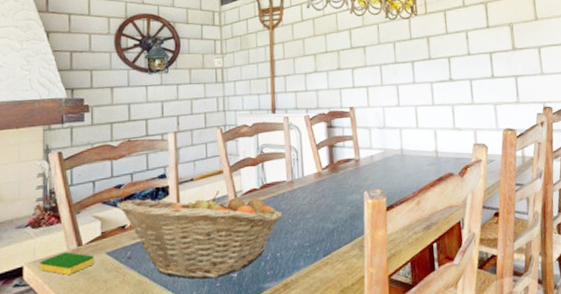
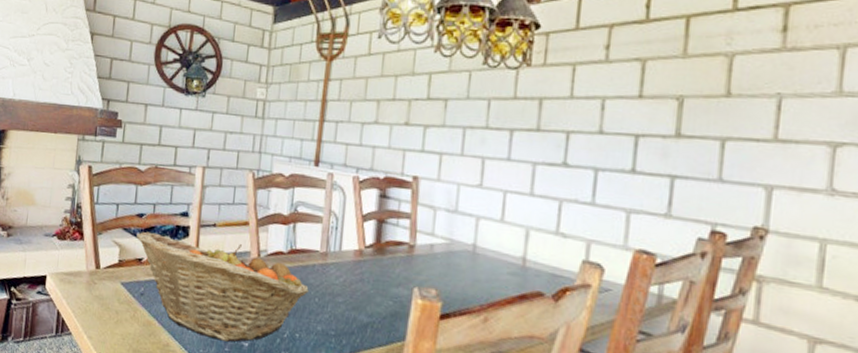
dish sponge: present [40,252,94,276] -> none [60,271,109,297]

